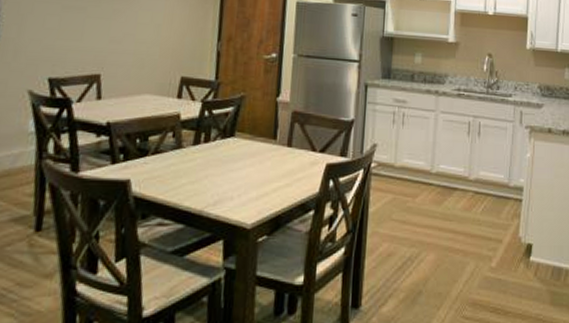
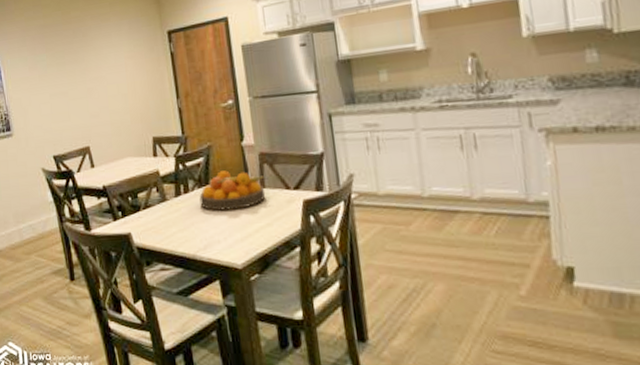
fruit bowl: none [219,124,292,166] -> present [199,170,266,211]

